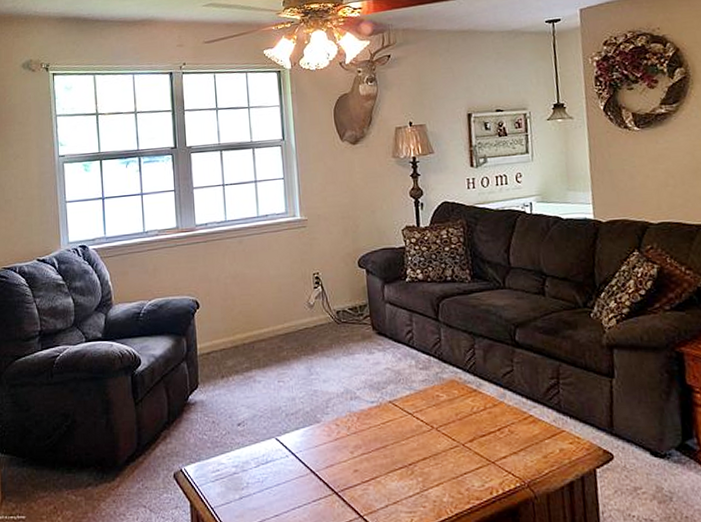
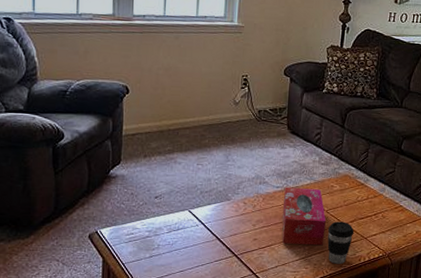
tissue box: none [381,400,440,476] -> present [282,187,326,246]
coffee cup: none [442,441,477,500] -> present [327,221,354,264]

